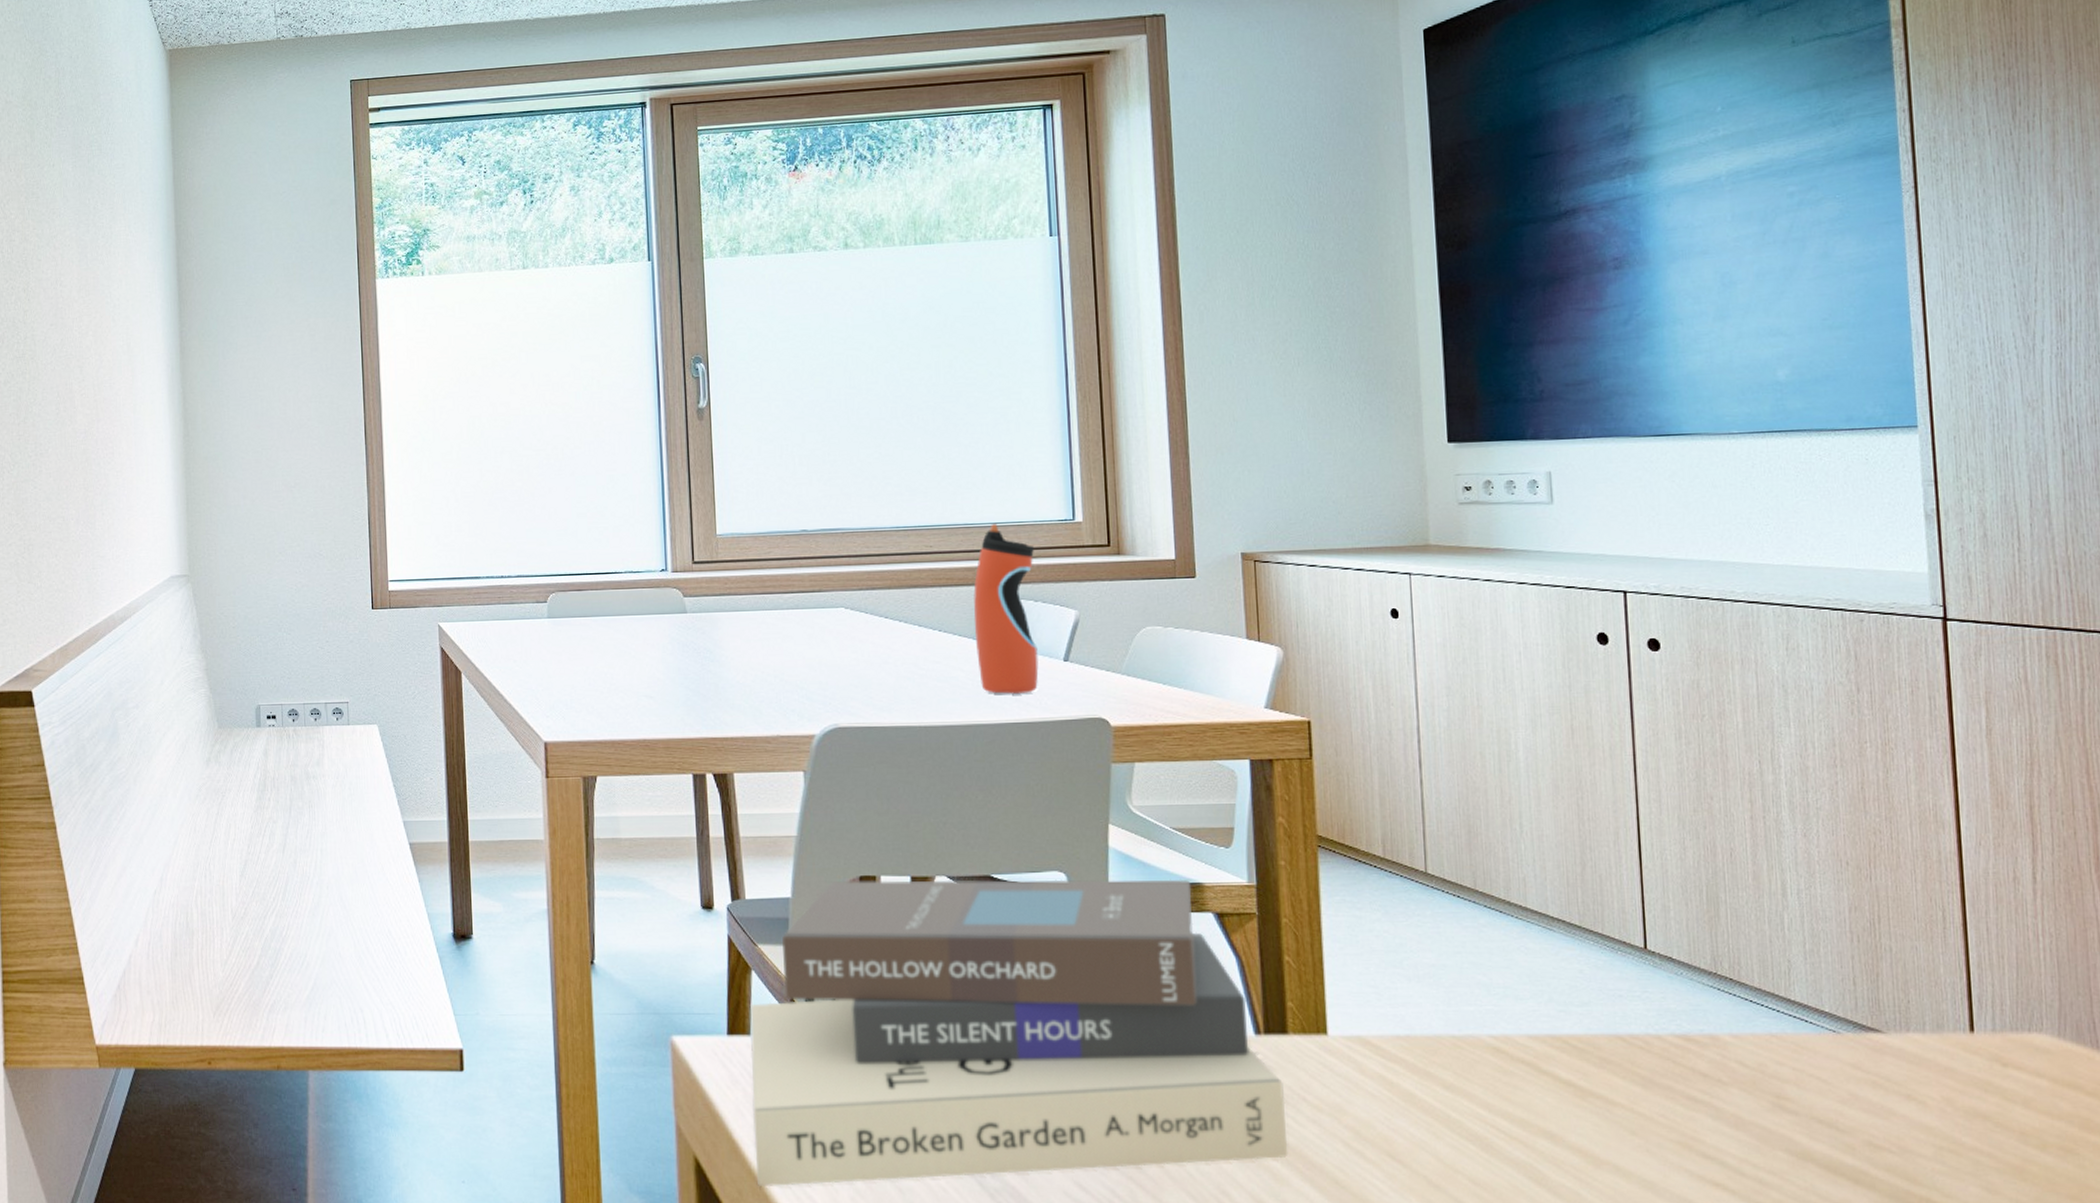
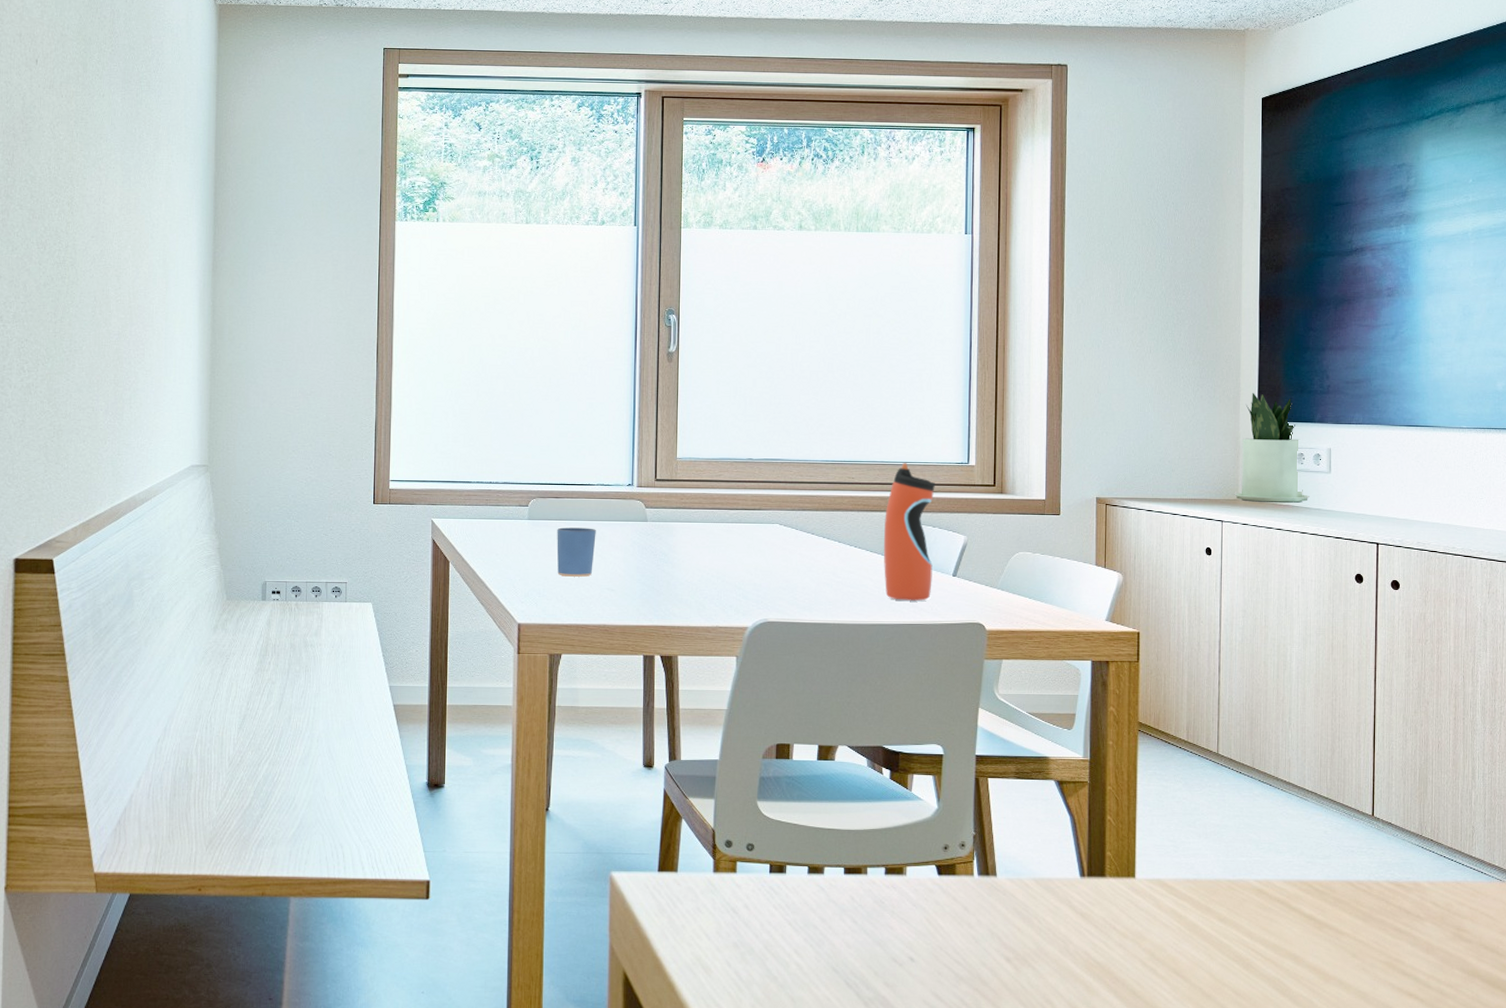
mug: none [582,624,628,684] -> present [557,527,596,577]
books: present [750,879,1288,1187] -> none [675,746,1100,997]
planter: none [1423,407,1526,548] -> present [1234,393,1310,504]

